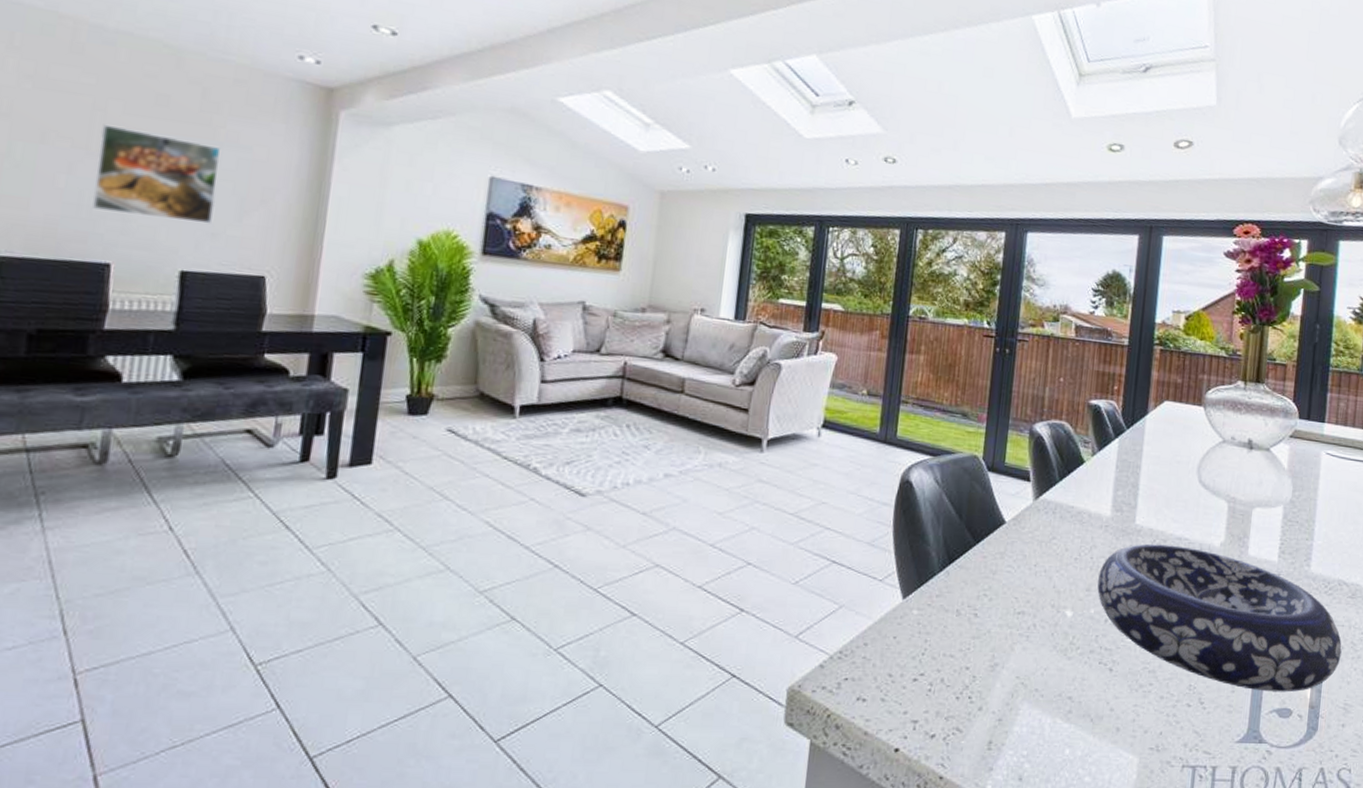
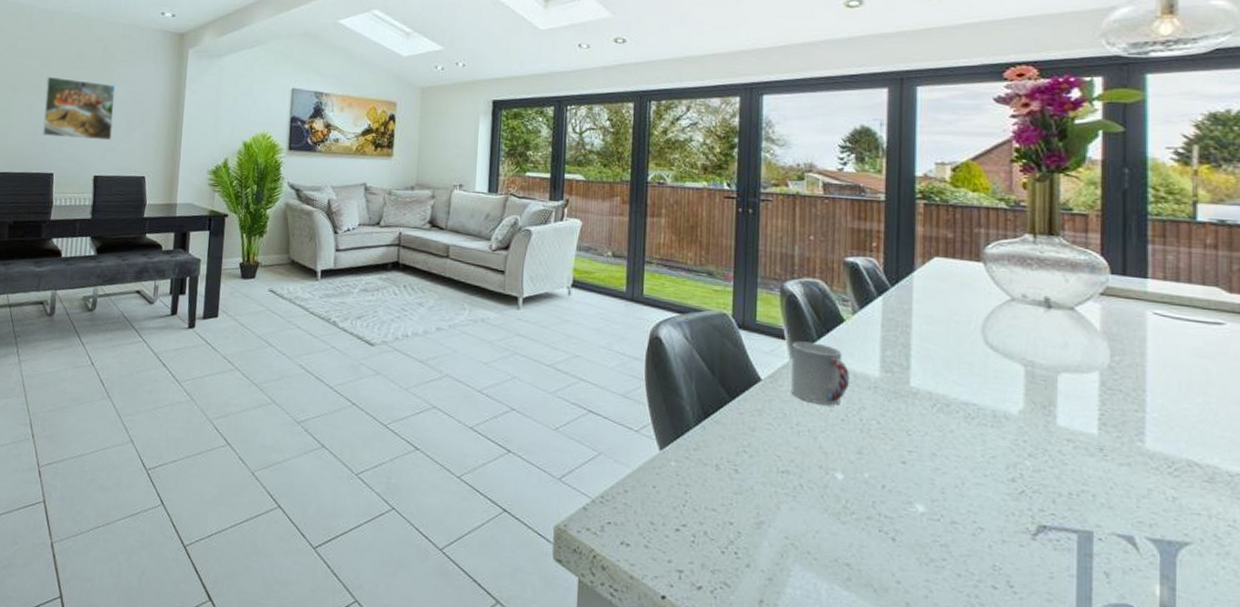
cup: none [1032,483,1085,546] -> present [791,341,849,406]
decorative bowl: present [1097,543,1342,692] -> none [869,407,1201,586]

